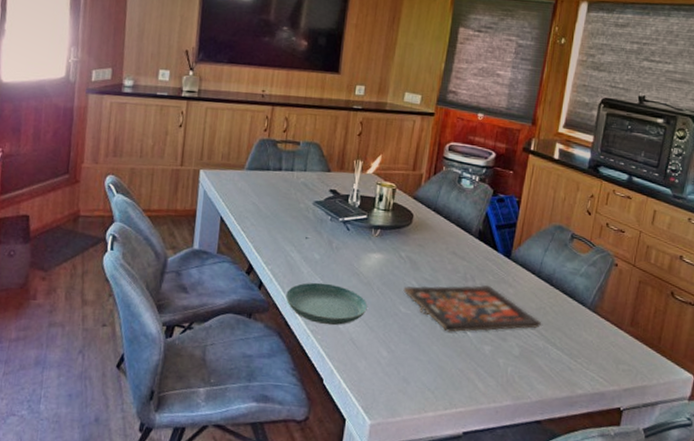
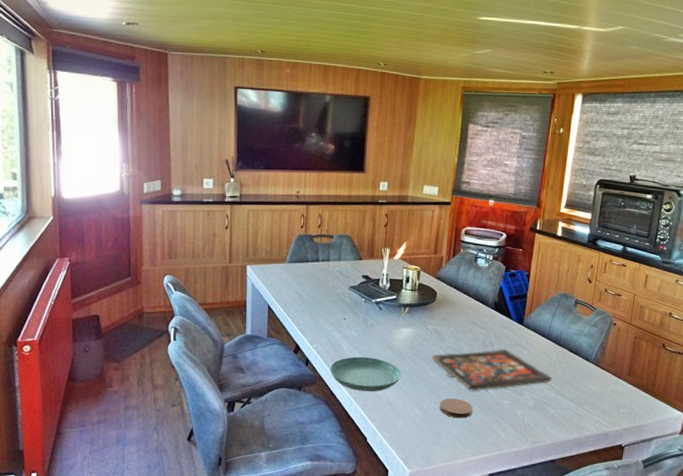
coaster: none [409,338,448,364] -> present [439,398,473,419]

